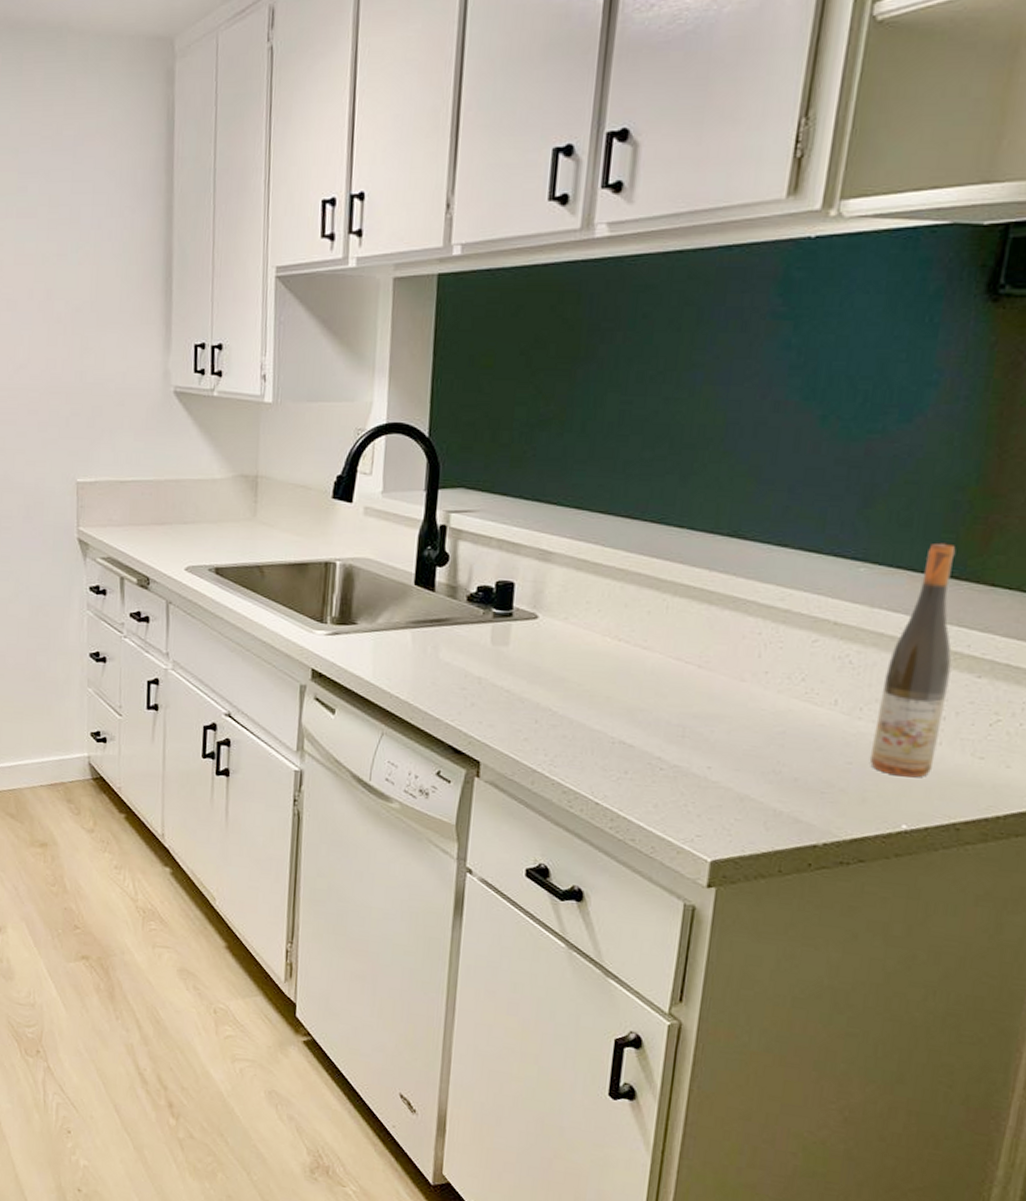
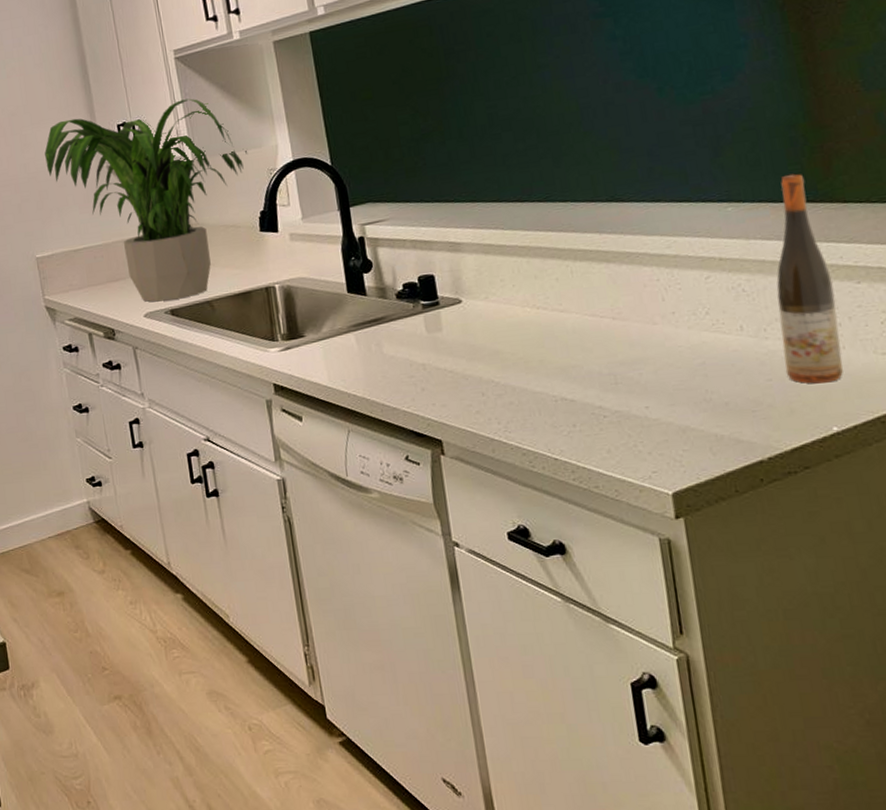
potted plant: none [105,328,338,558] -> present [44,98,248,302]

